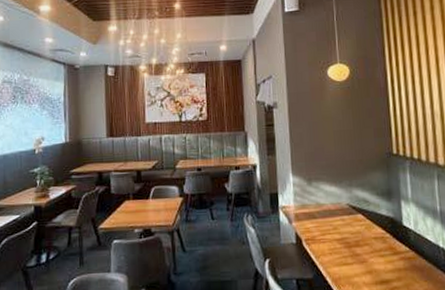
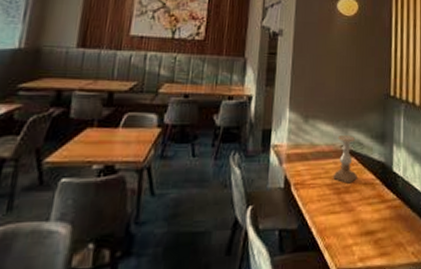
candle holder: none [342,194,366,238] -> present [333,136,357,184]

